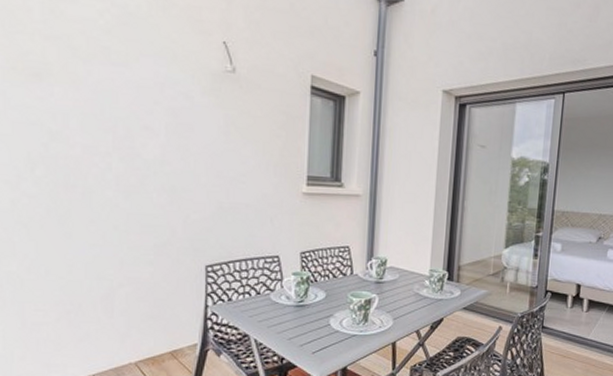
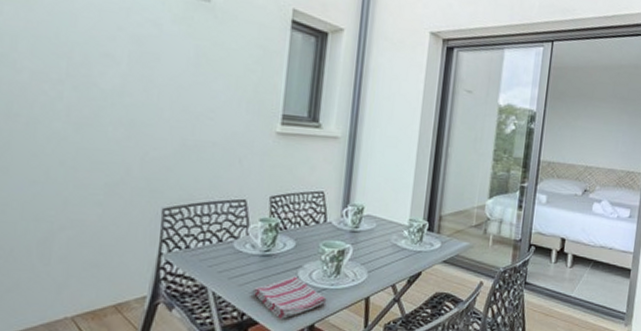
dish towel: none [289,323,357,363] -> present [252,275,327,319]

